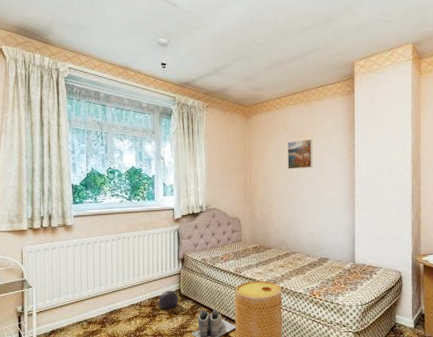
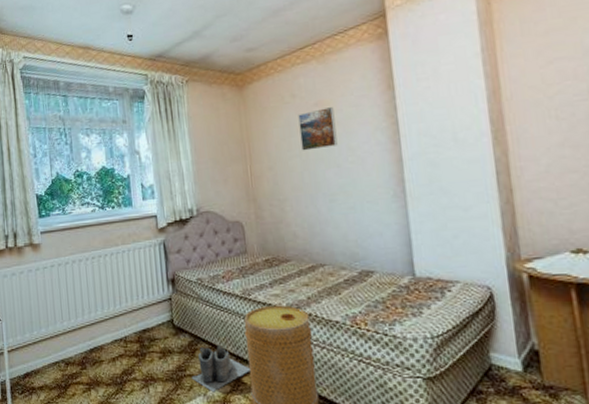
ball: present [158,290,179,310] -> none [147,321,172,347]

